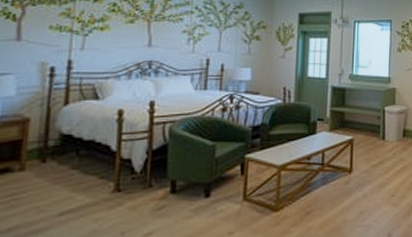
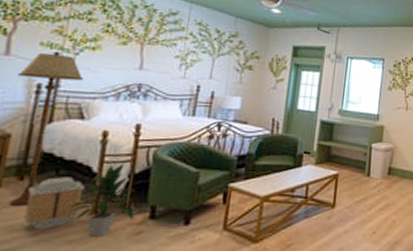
floor lamp: none [31,34,94,188] -> present [8,52,83,206]
air purifier: none [49,157,105,210] -> present [23,177,85,230]
indoor plant: none [91,140,156,214] -> present [68,163,136,237]

